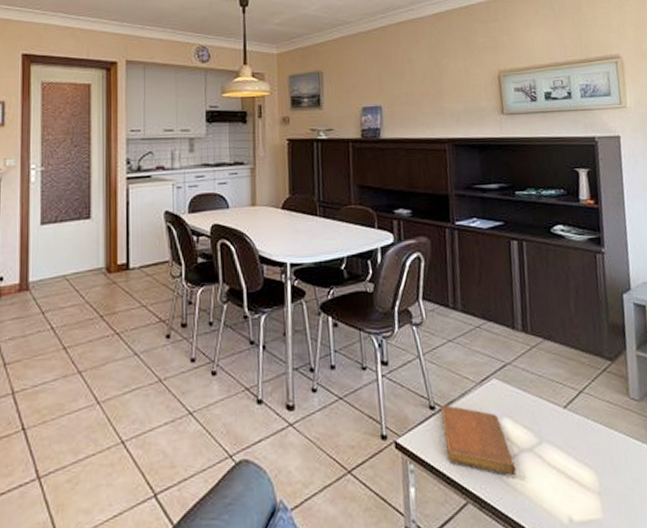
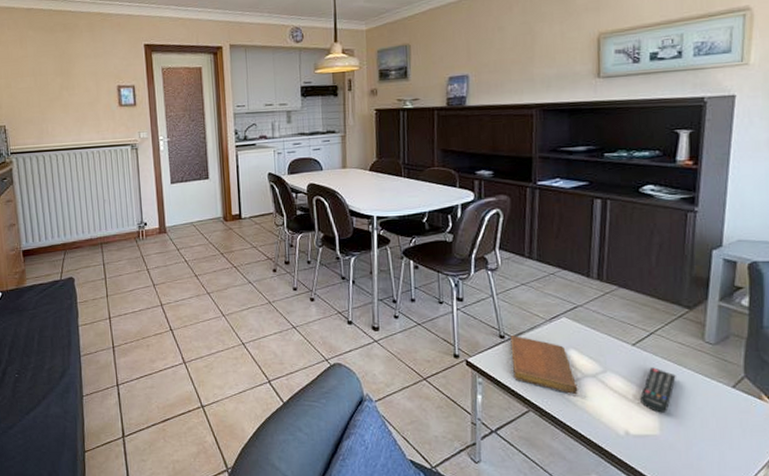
remote control: none [578,433,610,490] -> present [640,367,676,413]

